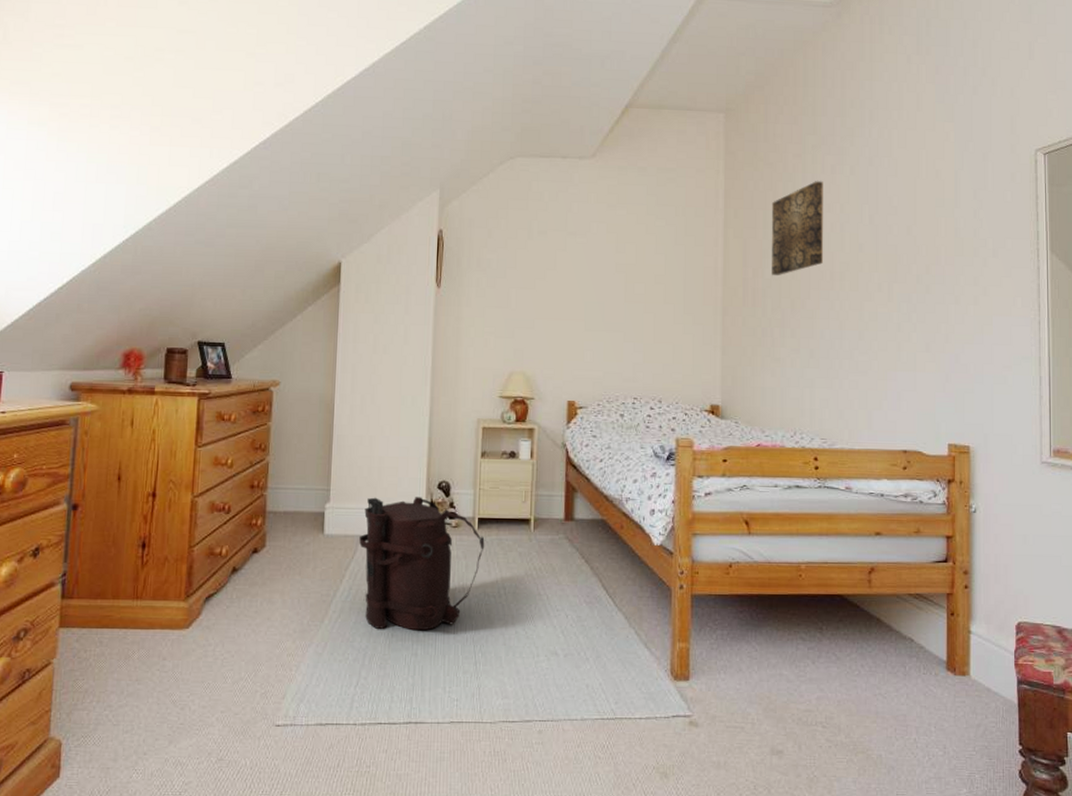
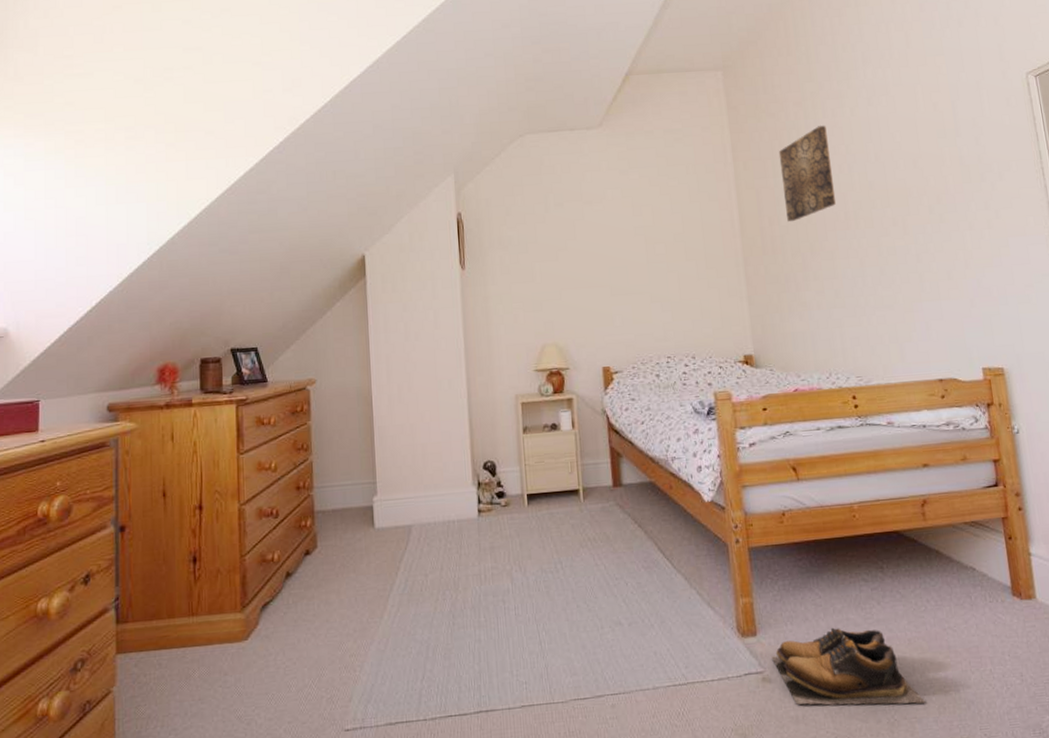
backpack: present [359,497,485,631] -> none [410,479,537,619]
shoes: none [701,681,846,763] -> present [772,627,925,706]

